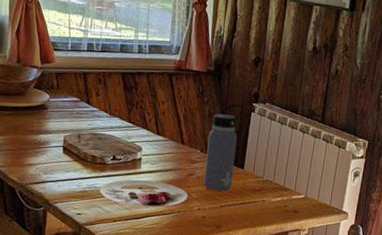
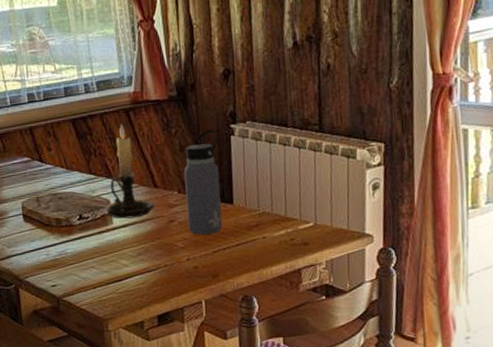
plate: present [100,179,188,207] -> none [71,235,173,268]
candle holder: none [136,86,179,167] -> present [105,125,154,219]

